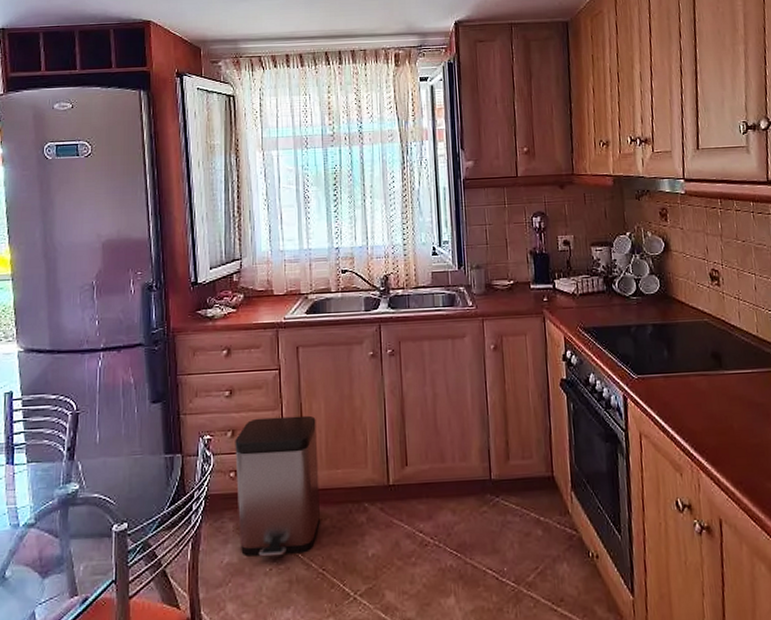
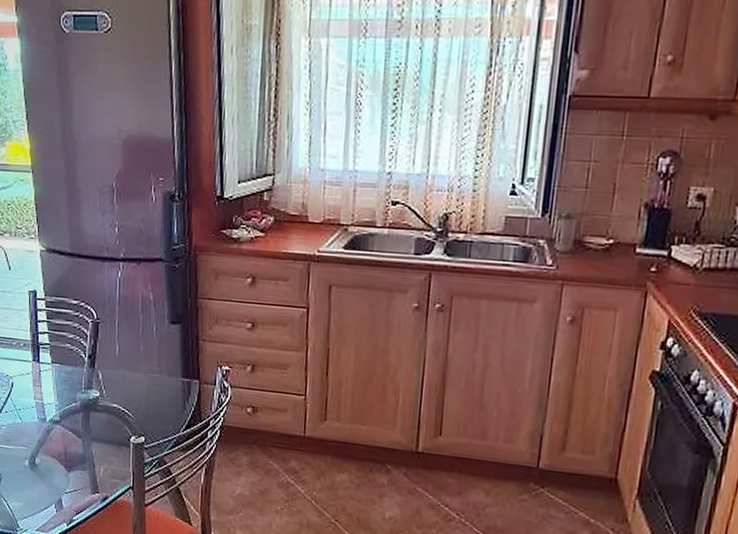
pedal bin: present [235,415,320,557] -> none [252,357,344,501]

